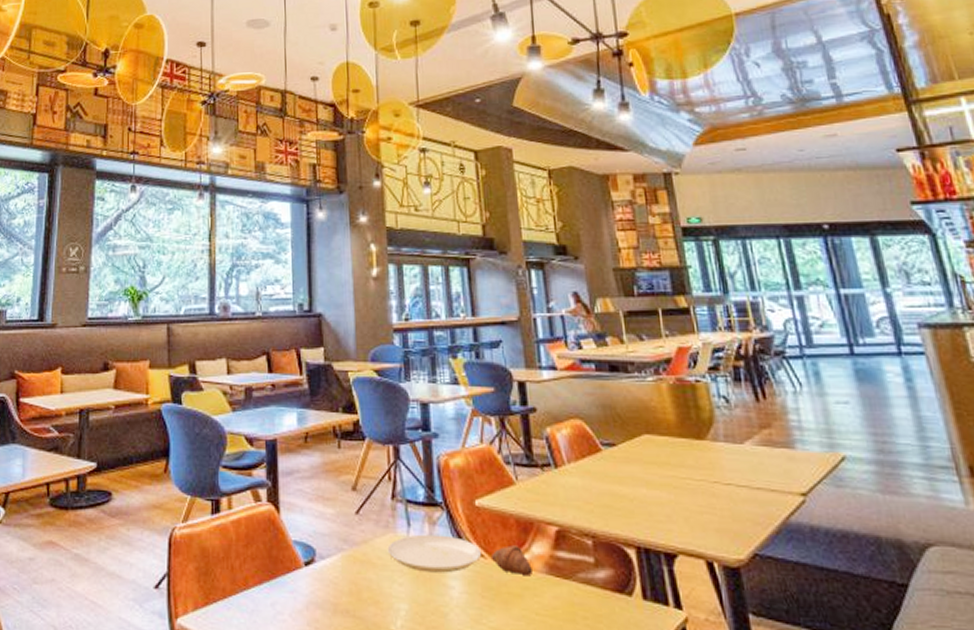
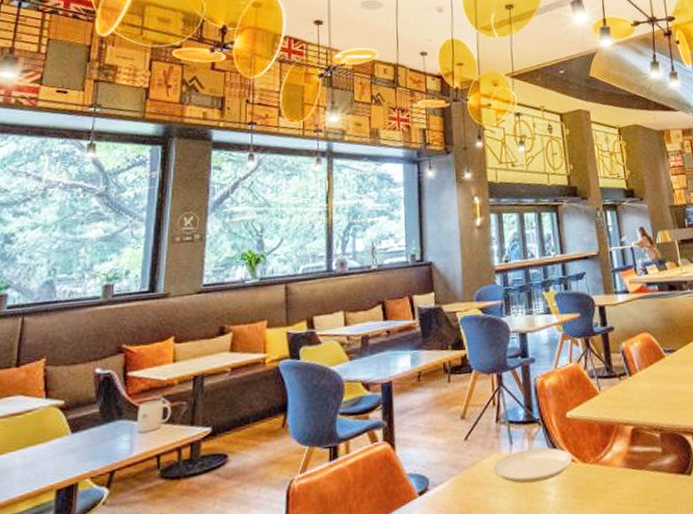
mug: none [28,428,60,459] -> present [136,399,172,433]
croissant: present [490,545,532,576] -> none [580,447,614,473]

